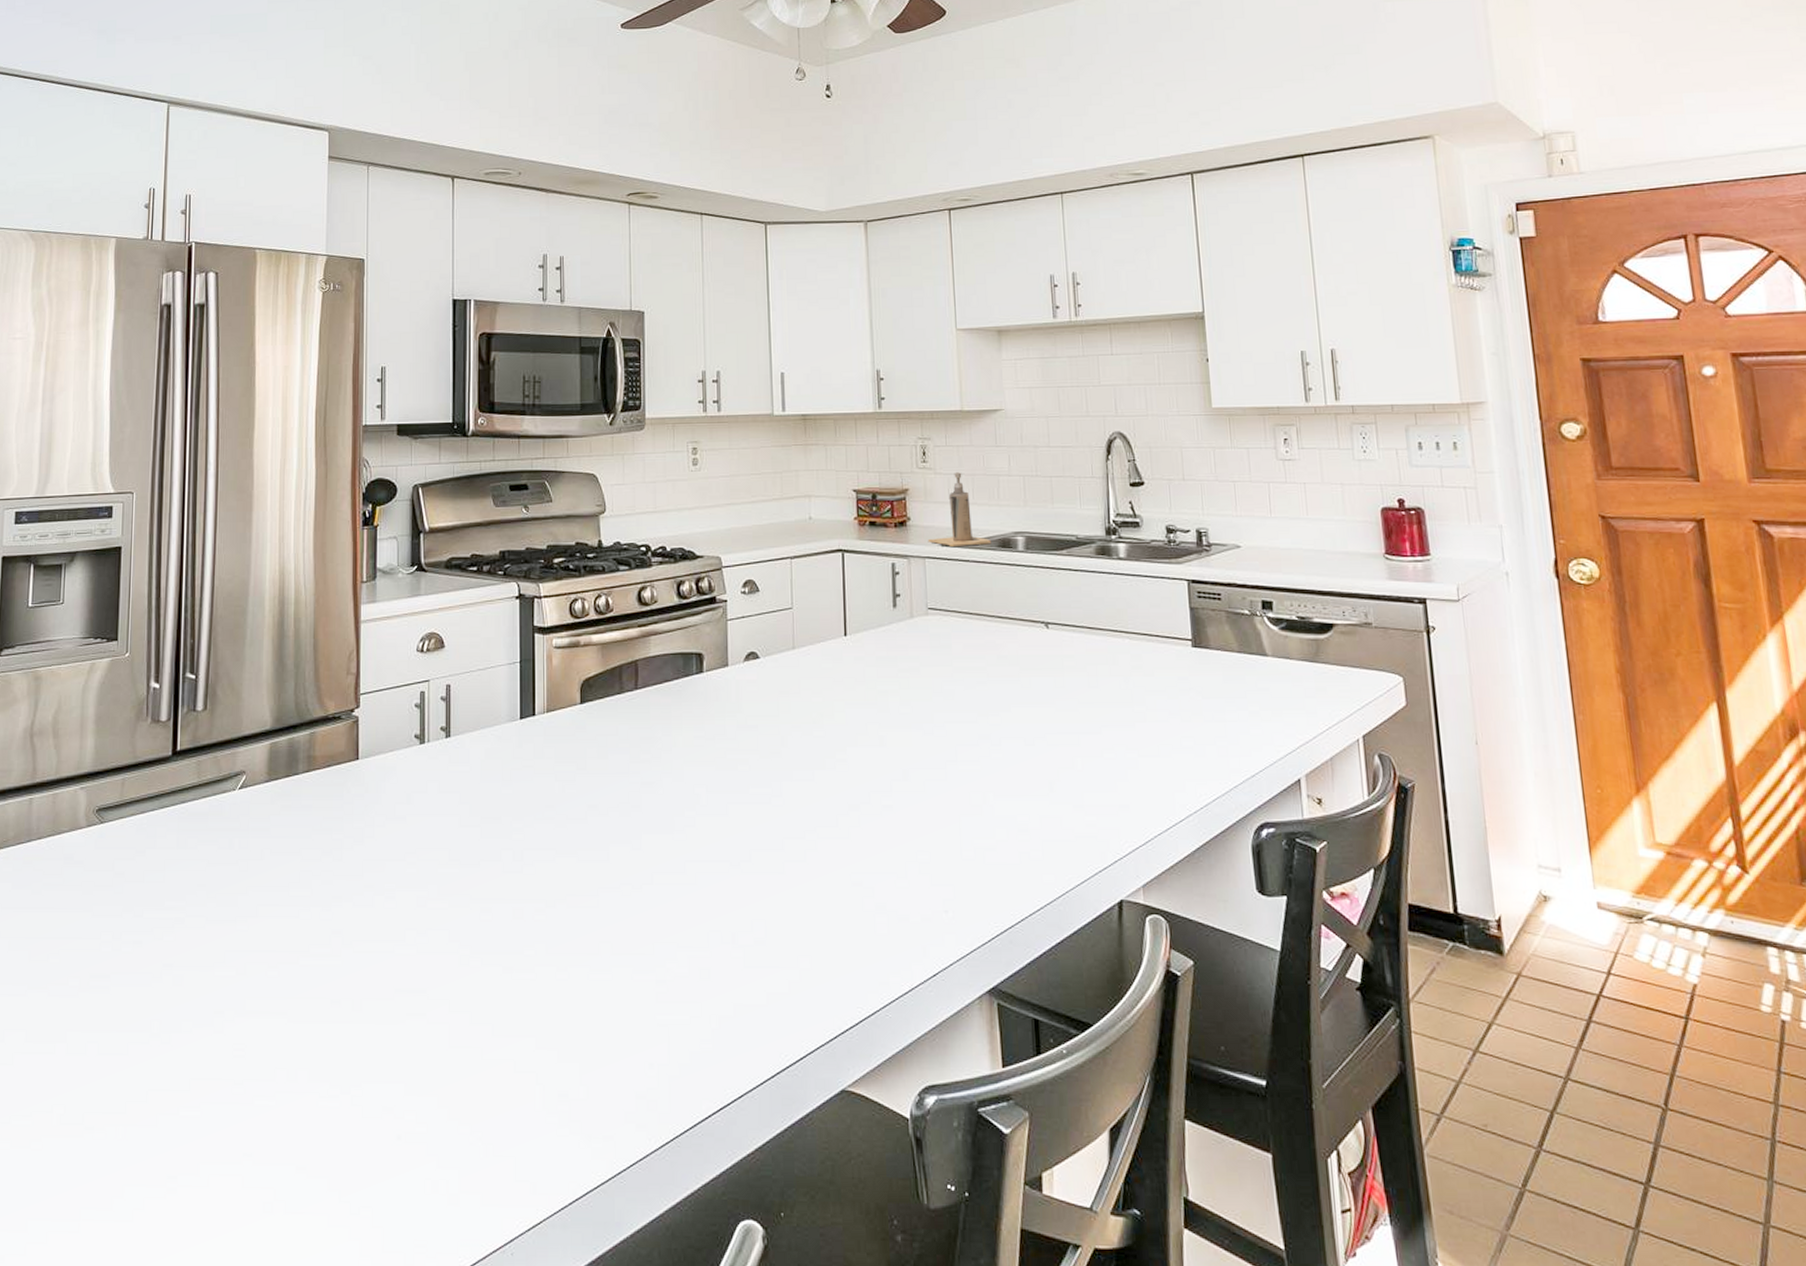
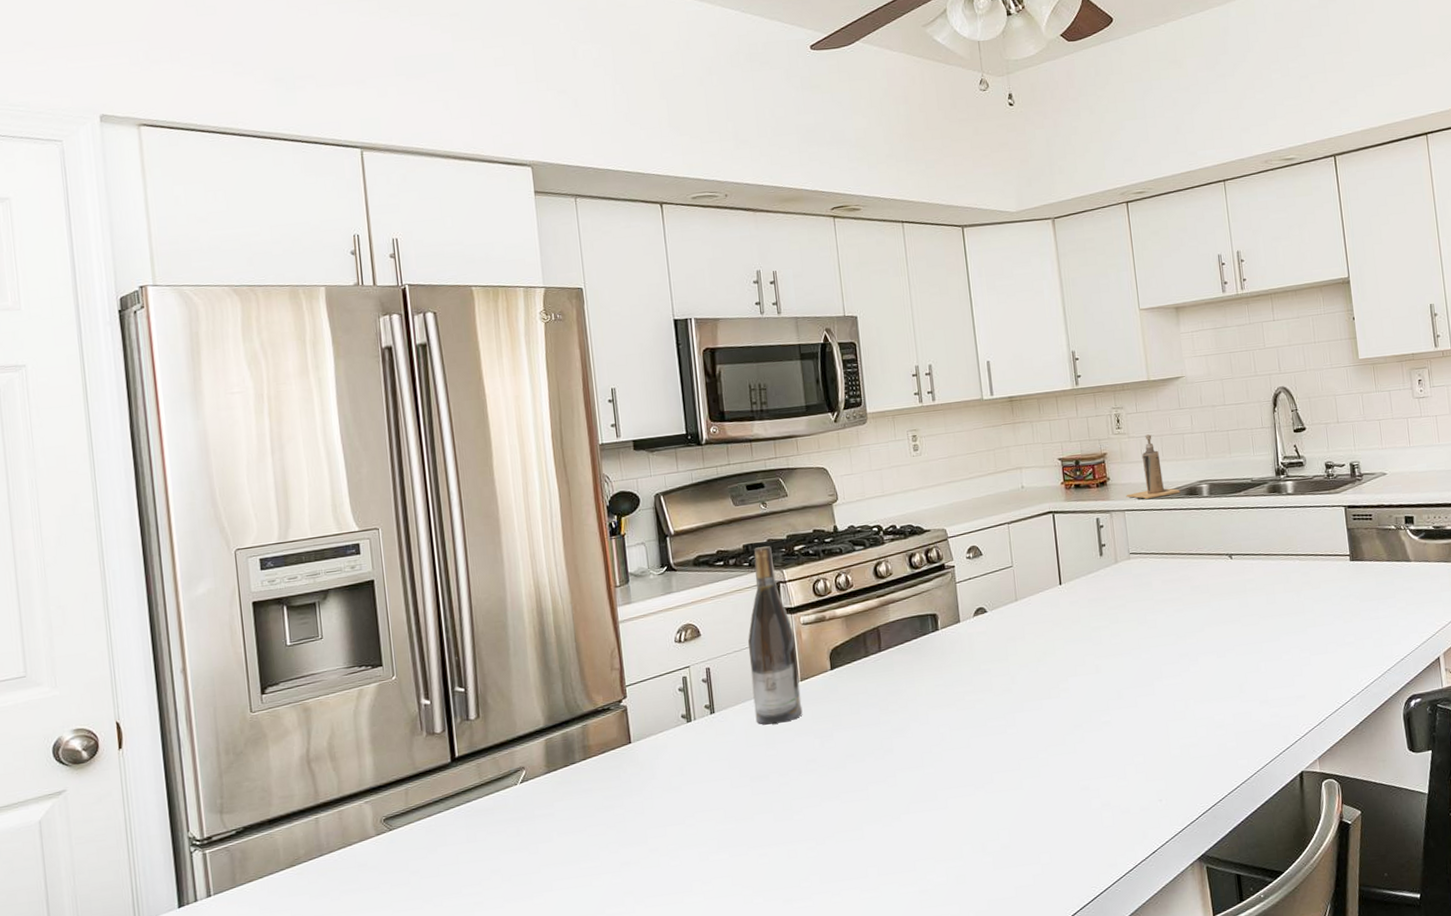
wine bottle: none [493,555,545,758] -> present [747,546,803,725]

